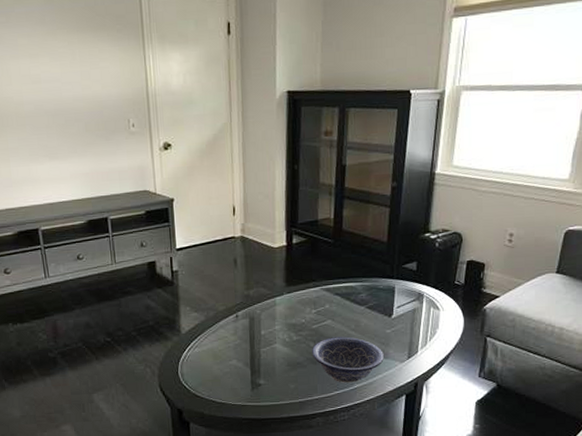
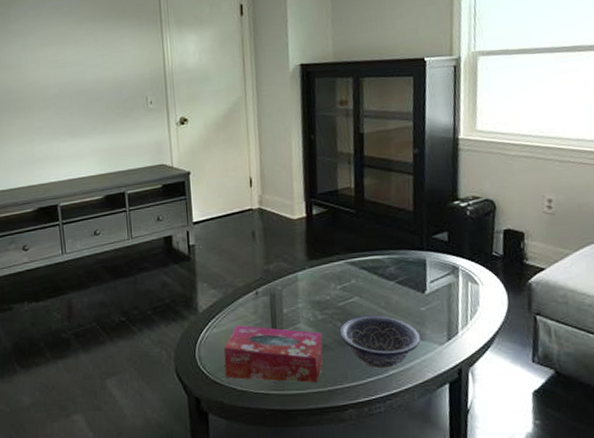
tissue box: none [204,345,297,395] -> present [223,325,323,383]

